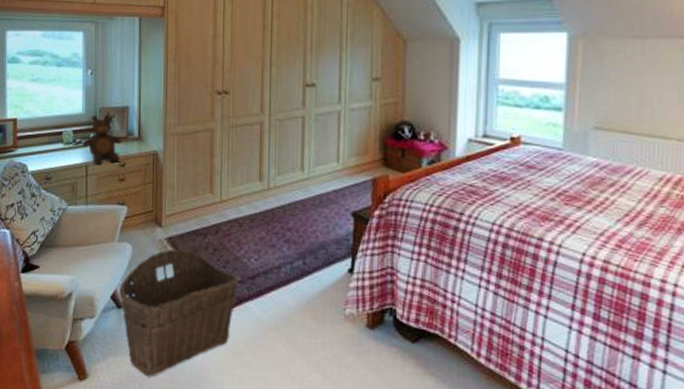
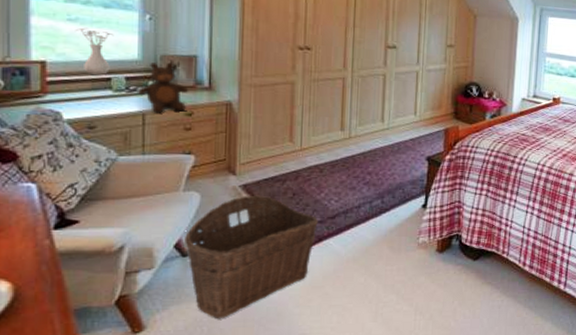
vase: none [36,86,64,130] -> present [75,27,114,76]

